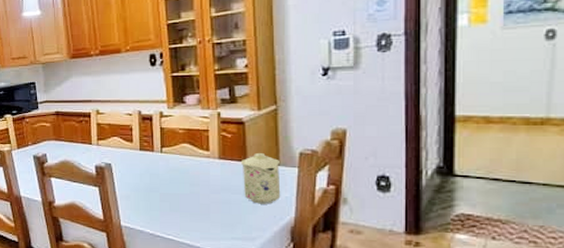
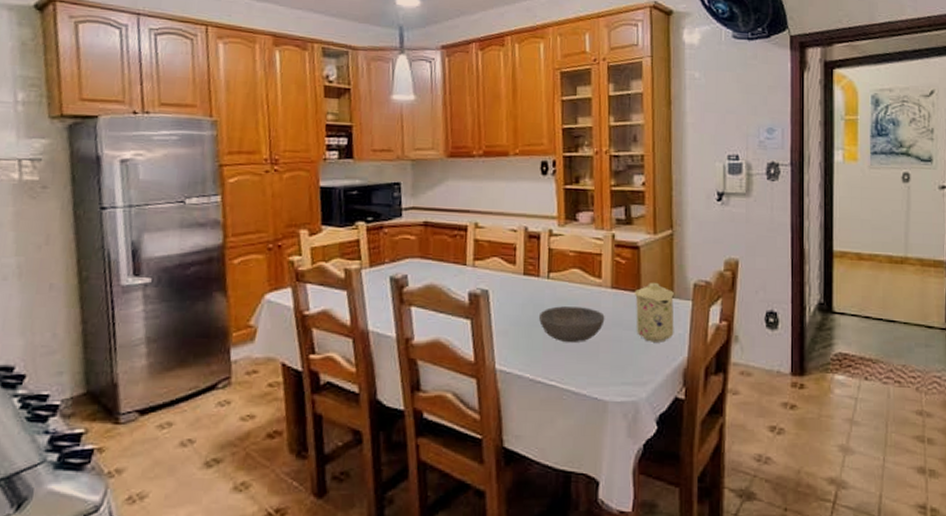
bowl: none [154,175,214,204] -> present [538,306,605,342]

